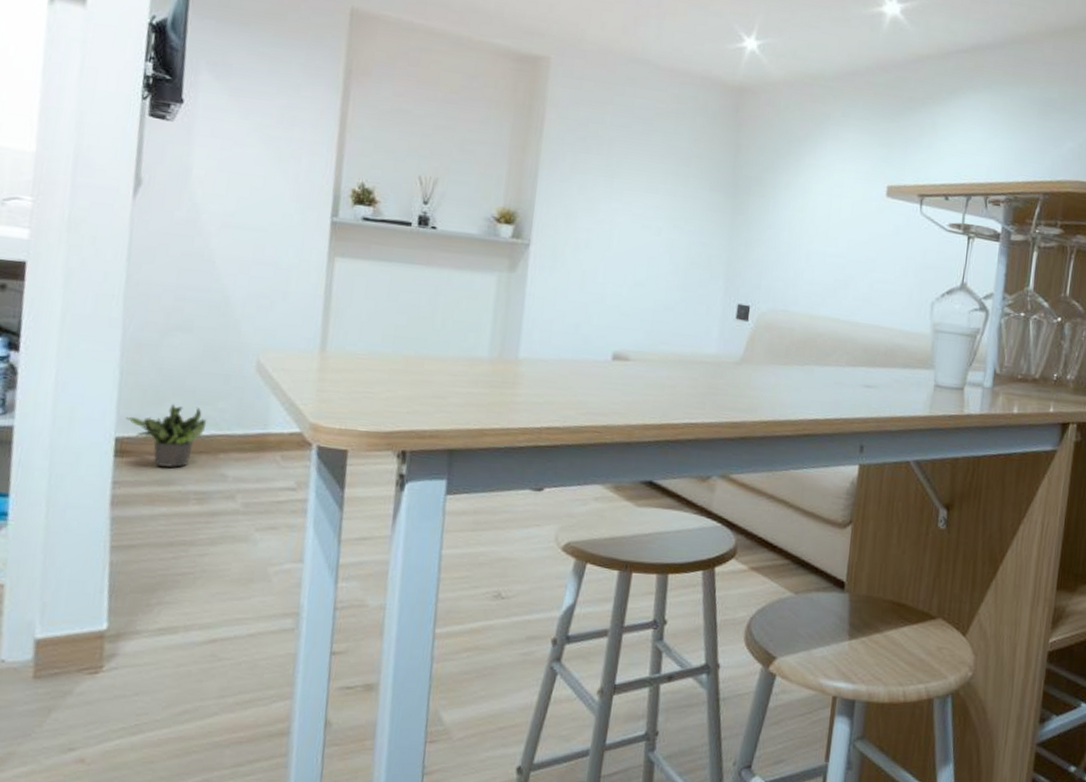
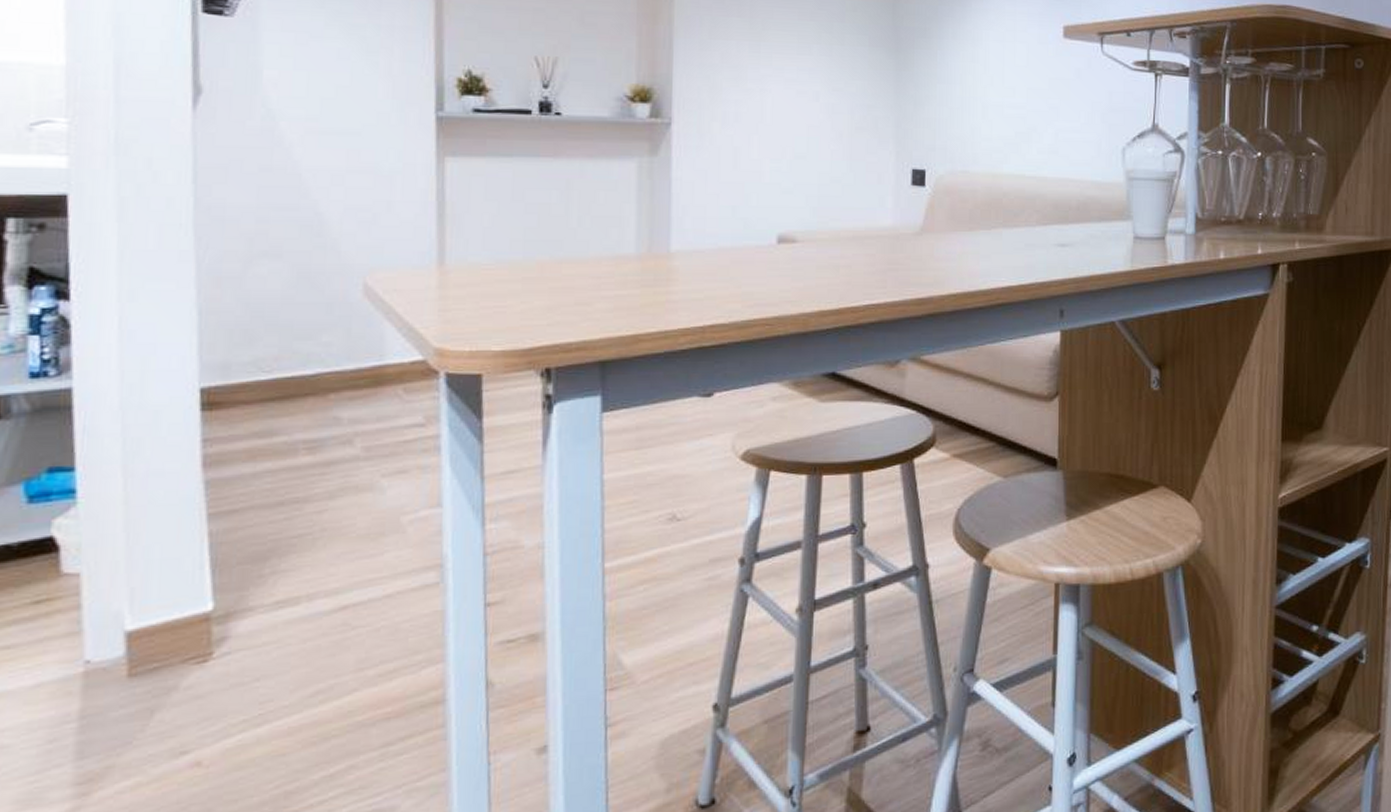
potted plant: present [126,403,207,467] -> none [211,341,310,416]

